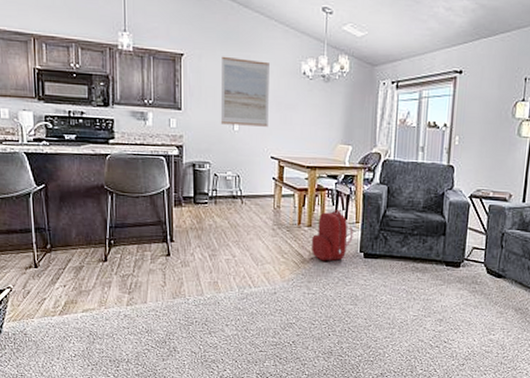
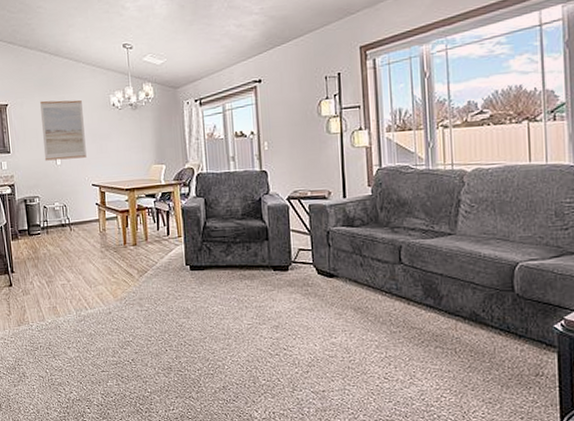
backpack: present [311,210,354,261] -> none [138,227,178,278]

